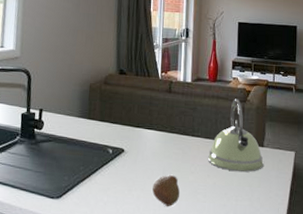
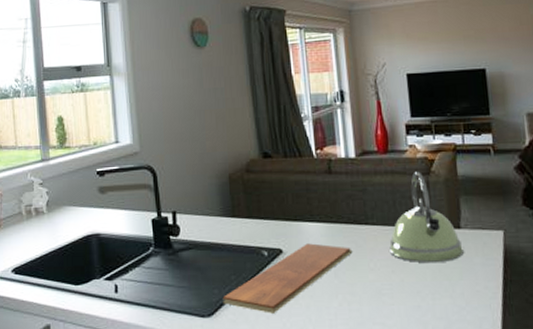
chopping board: none [70,146,179,201] -> present [222,243,353,313]
fruit: present [152,174,181,207] -> none [324,274,360,315]

